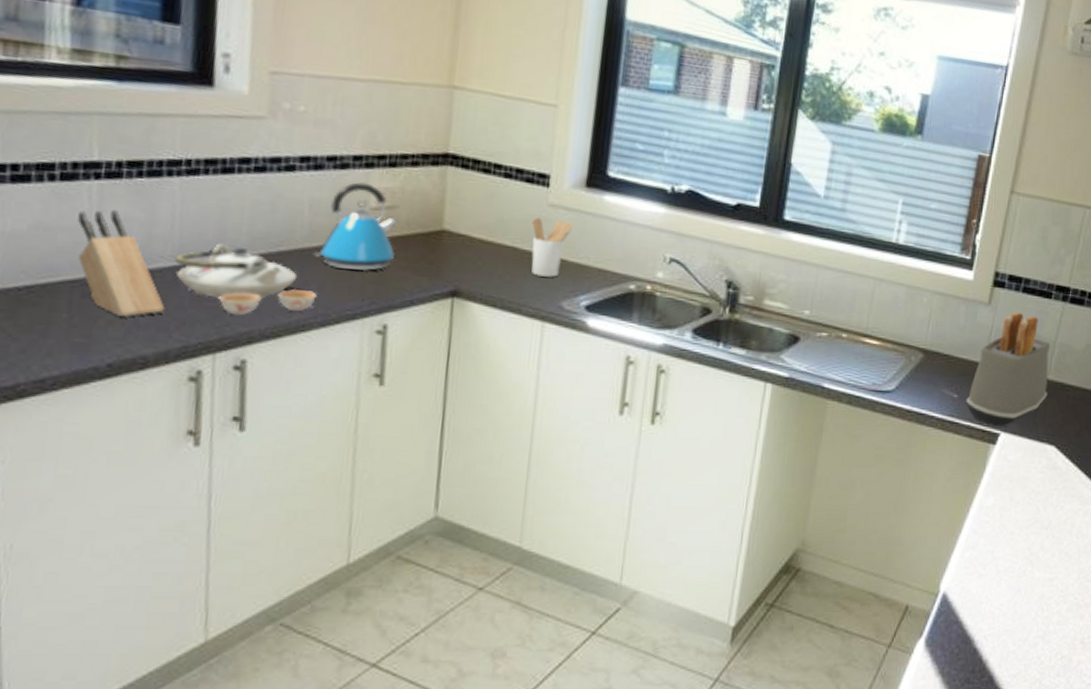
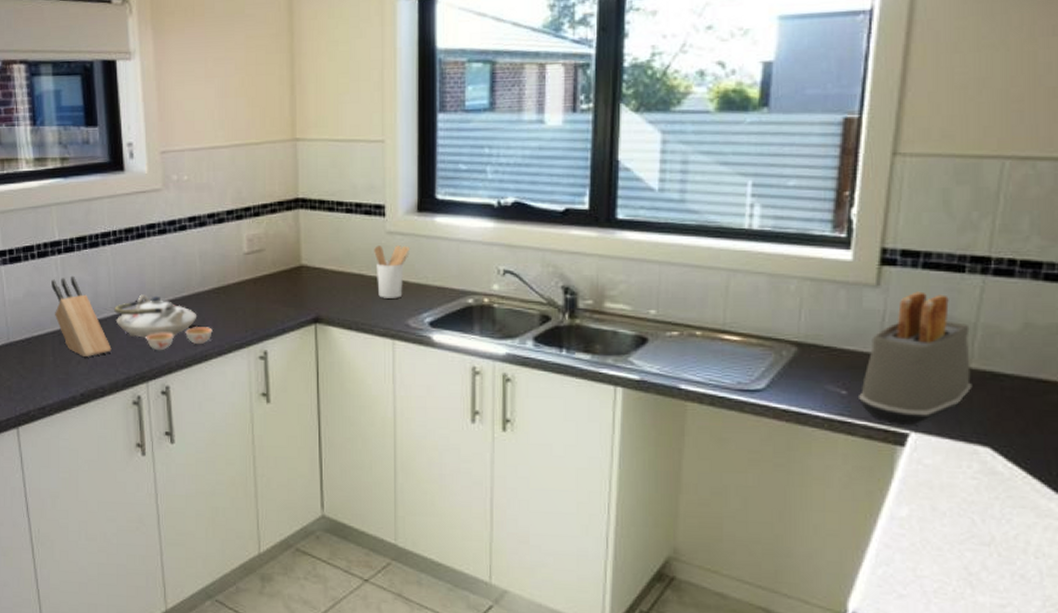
kettle: present [313,182,398,272] -> none [206,233,266,307]

